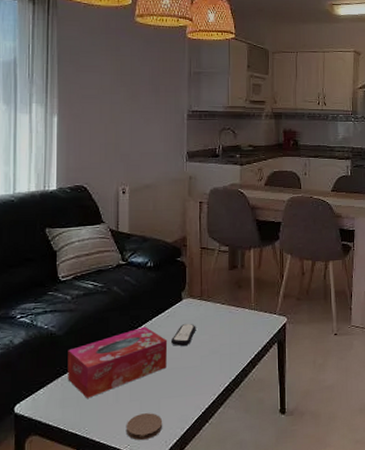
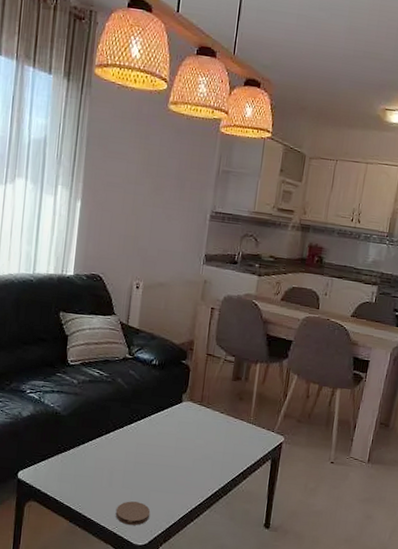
tissue box: present [67,326,168,398] -> none [67,420,164,478]
remote control: present [170,323,196,346] -> none [166,425,193,446]

